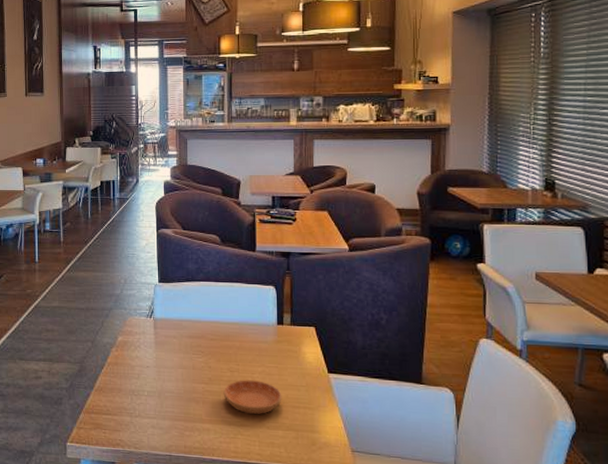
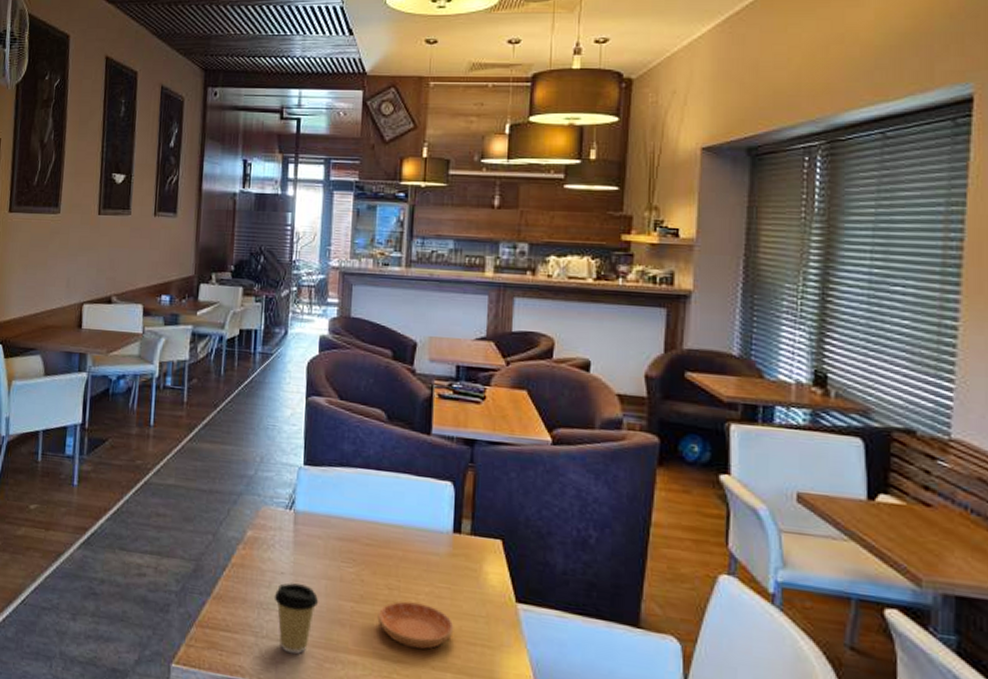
coffee cup: none [142,373,178,427] -> present [274,583,319,655]

